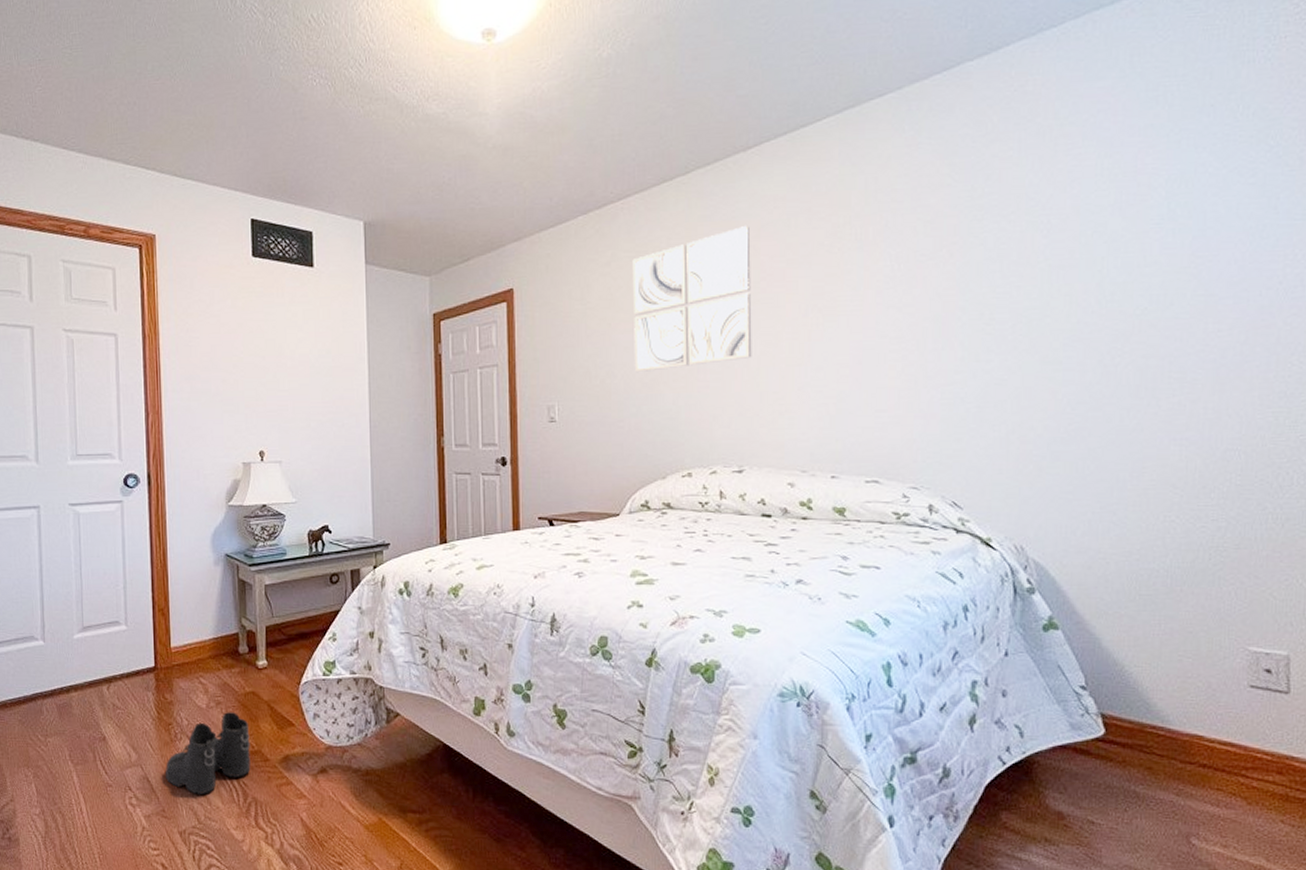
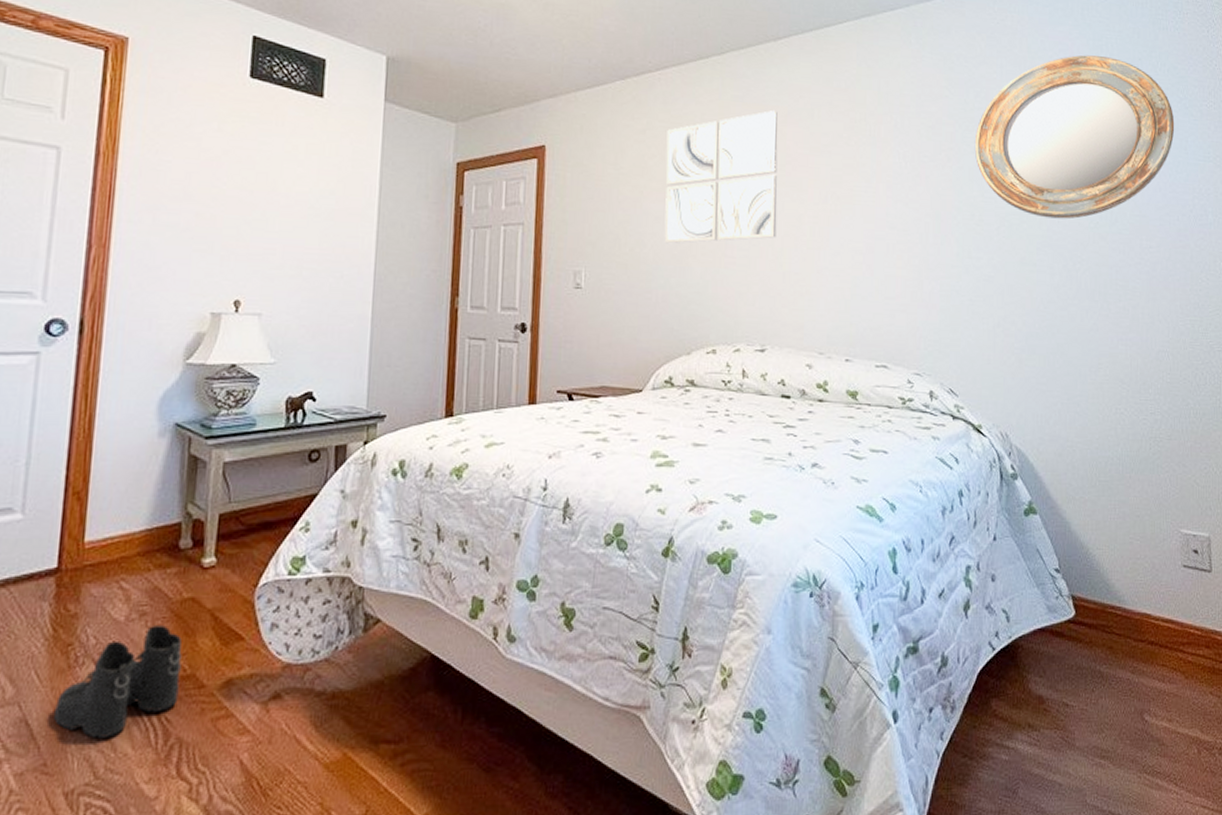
home mirror: none [984,109,1261,309] -> present [974,55,1175,219]

